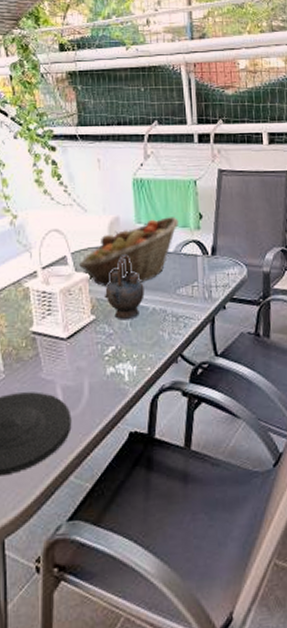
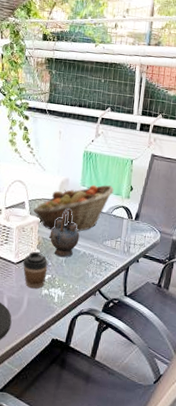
coffee cup: none [75,318,109,369] -> present [22,251,48,289]

